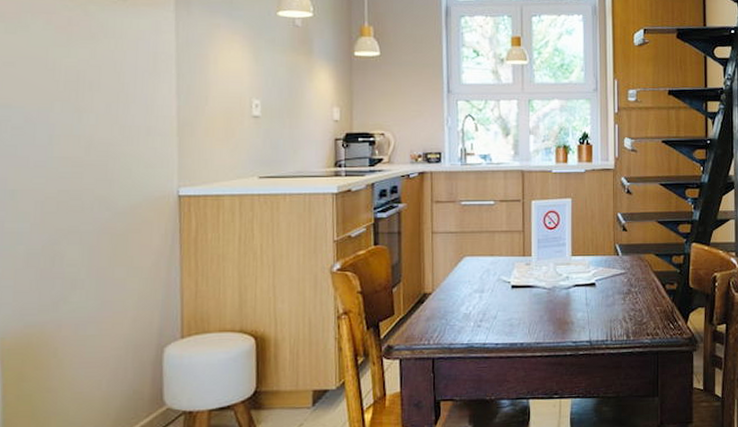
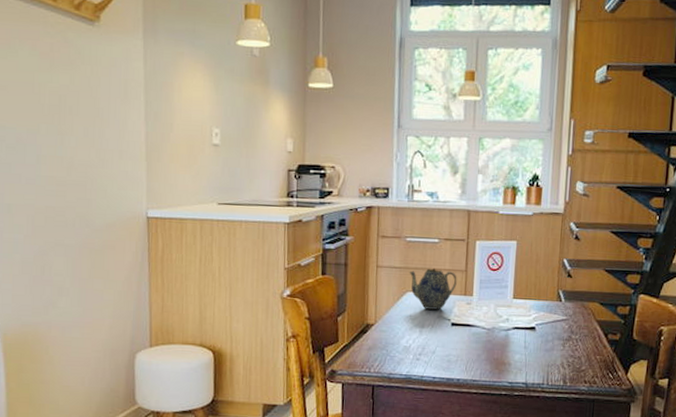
teapot: none [465,231,515,273] -> present [409,268,457,310]

